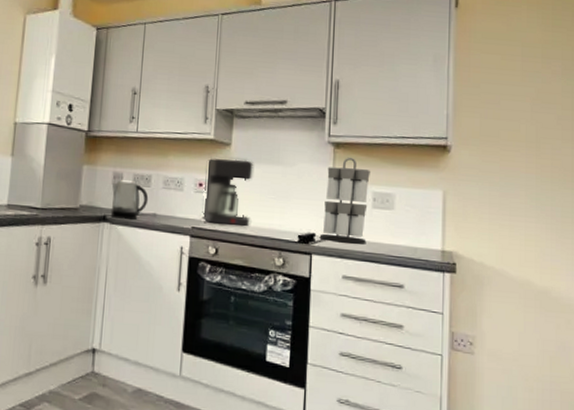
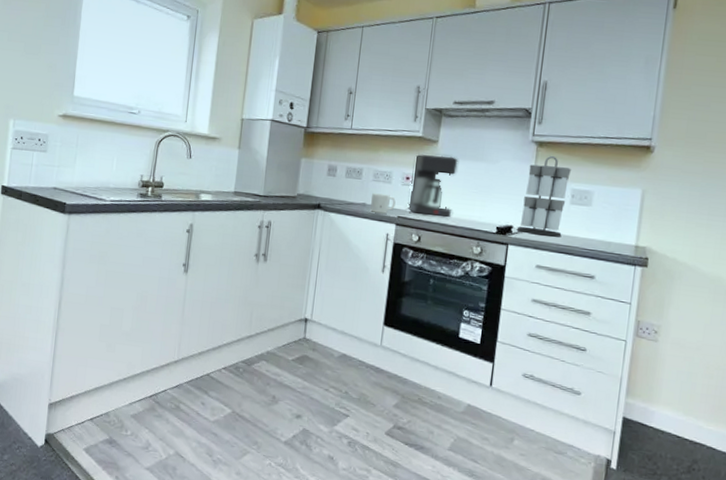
kettle: present [110,180,149,221] -> none [324,172,360,209]
mug: none [162,202,189,224] -> present [370,193,396,214]

